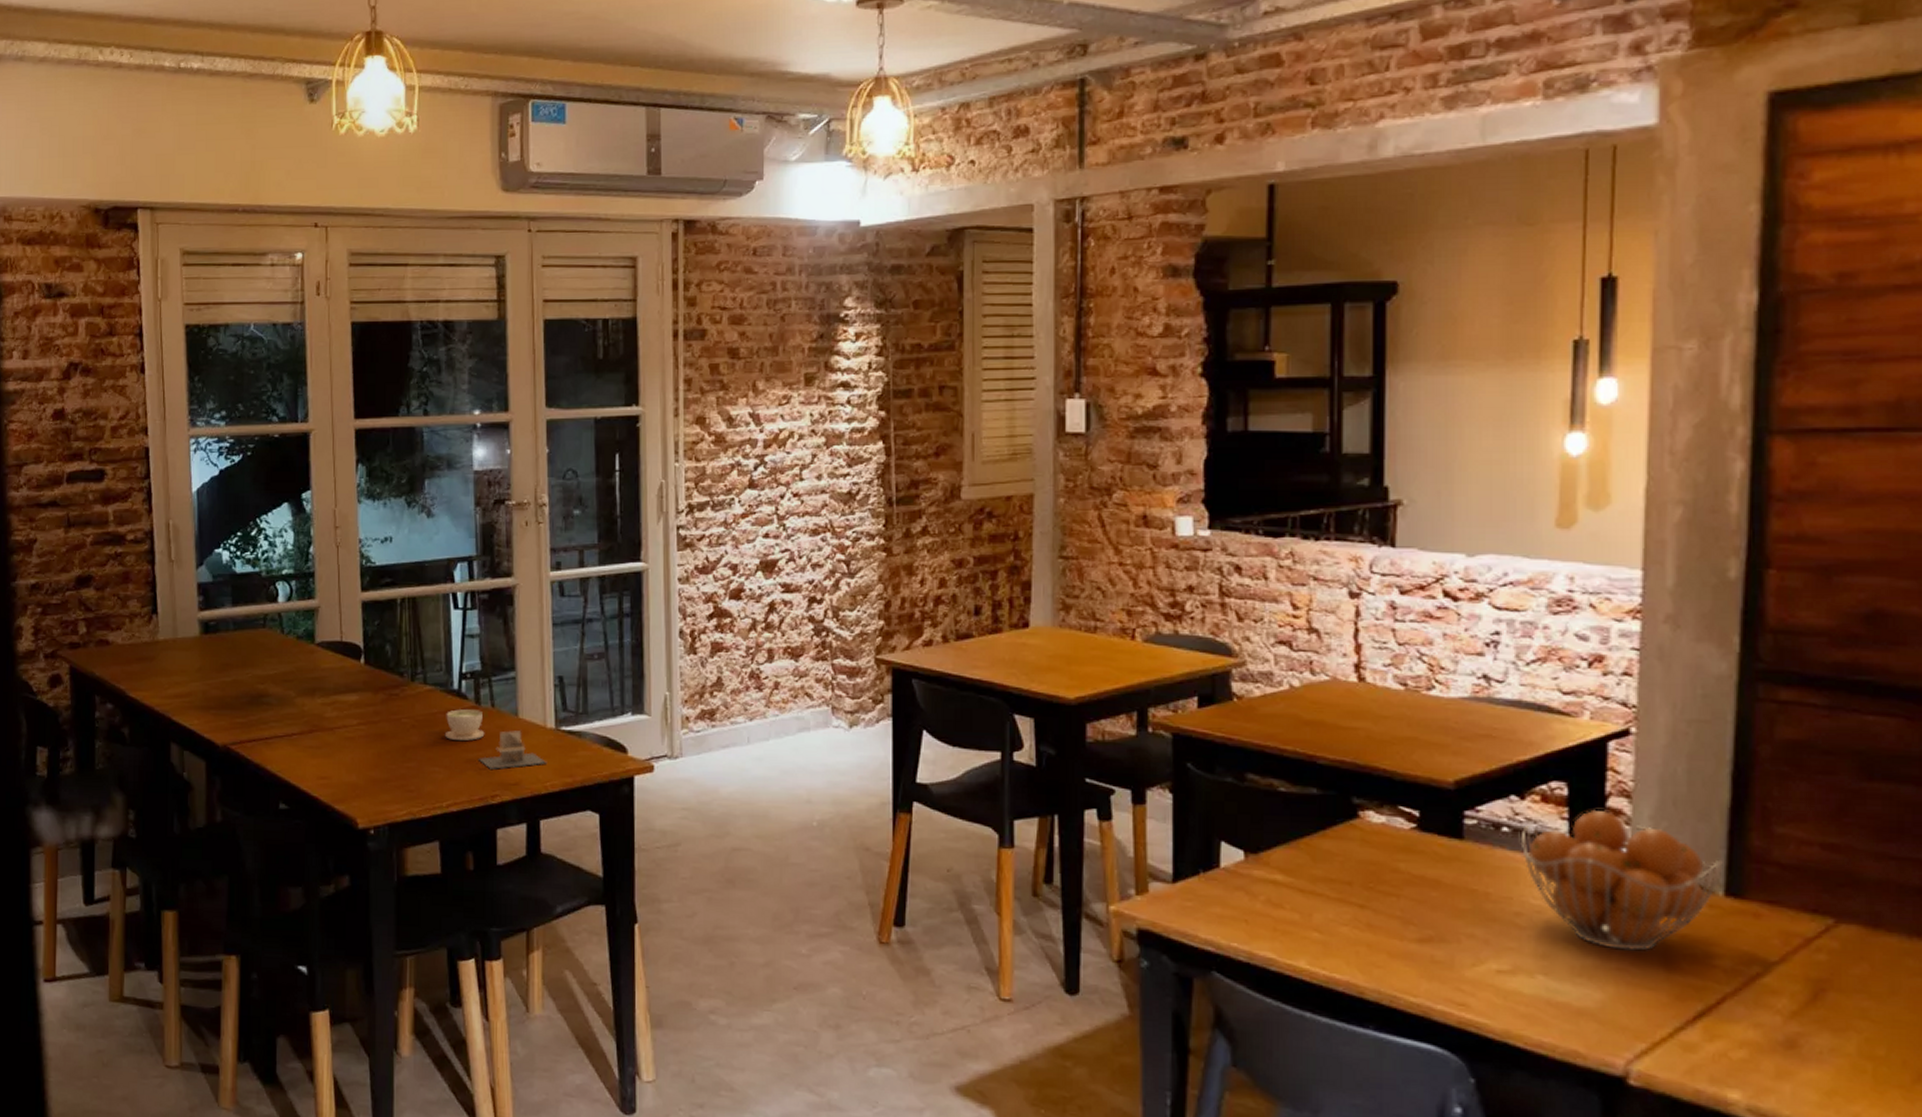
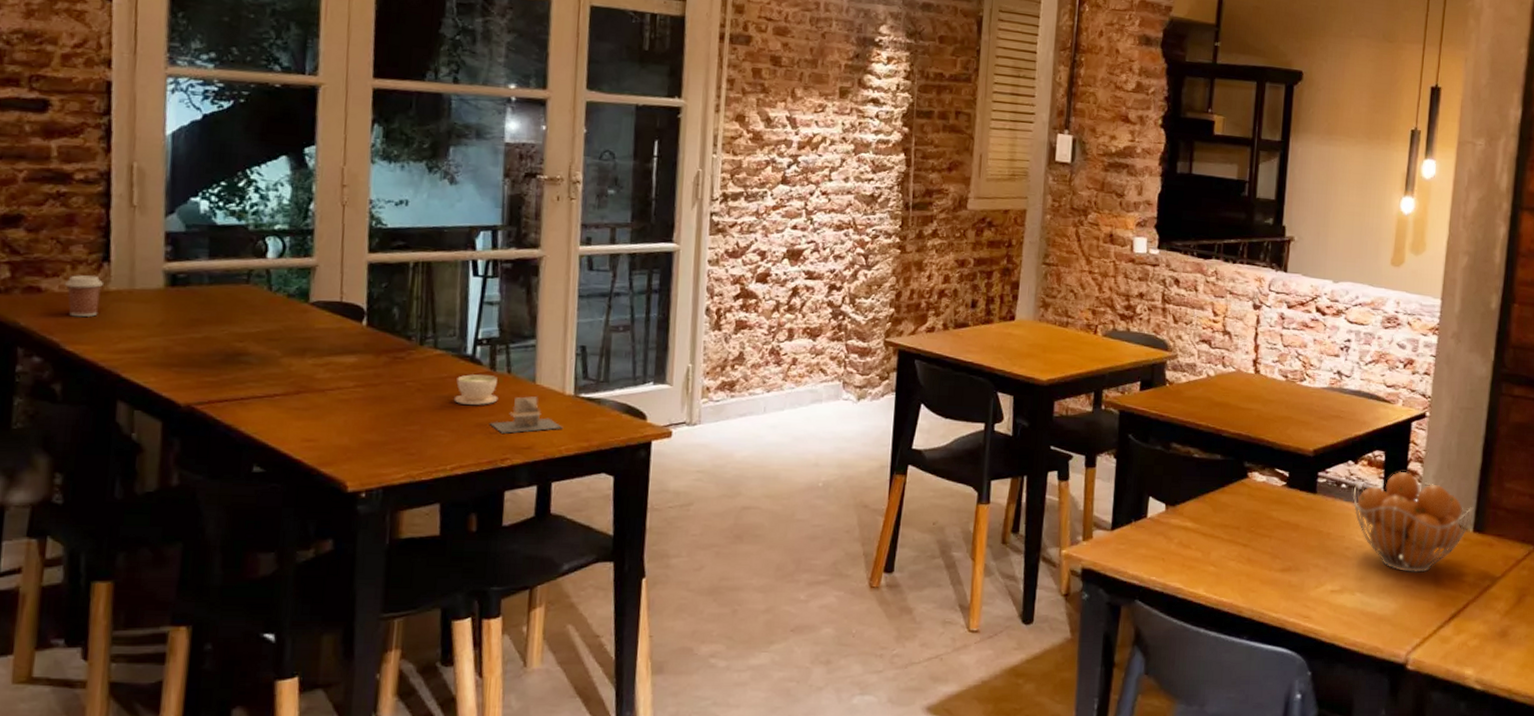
coffee cup: none [125,627,154,666] -> present [64,275,103,318]

